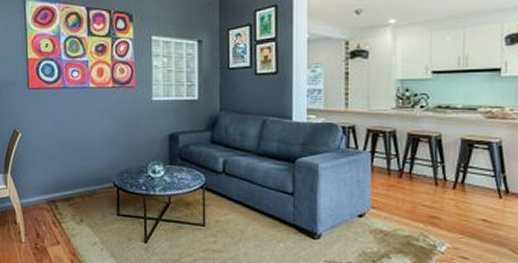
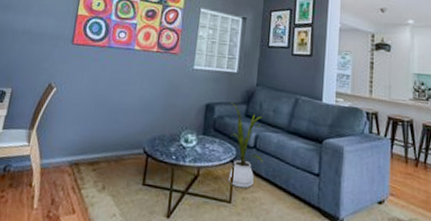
house plant: none [195,131,234,212] -> present [229,103,263,189]

